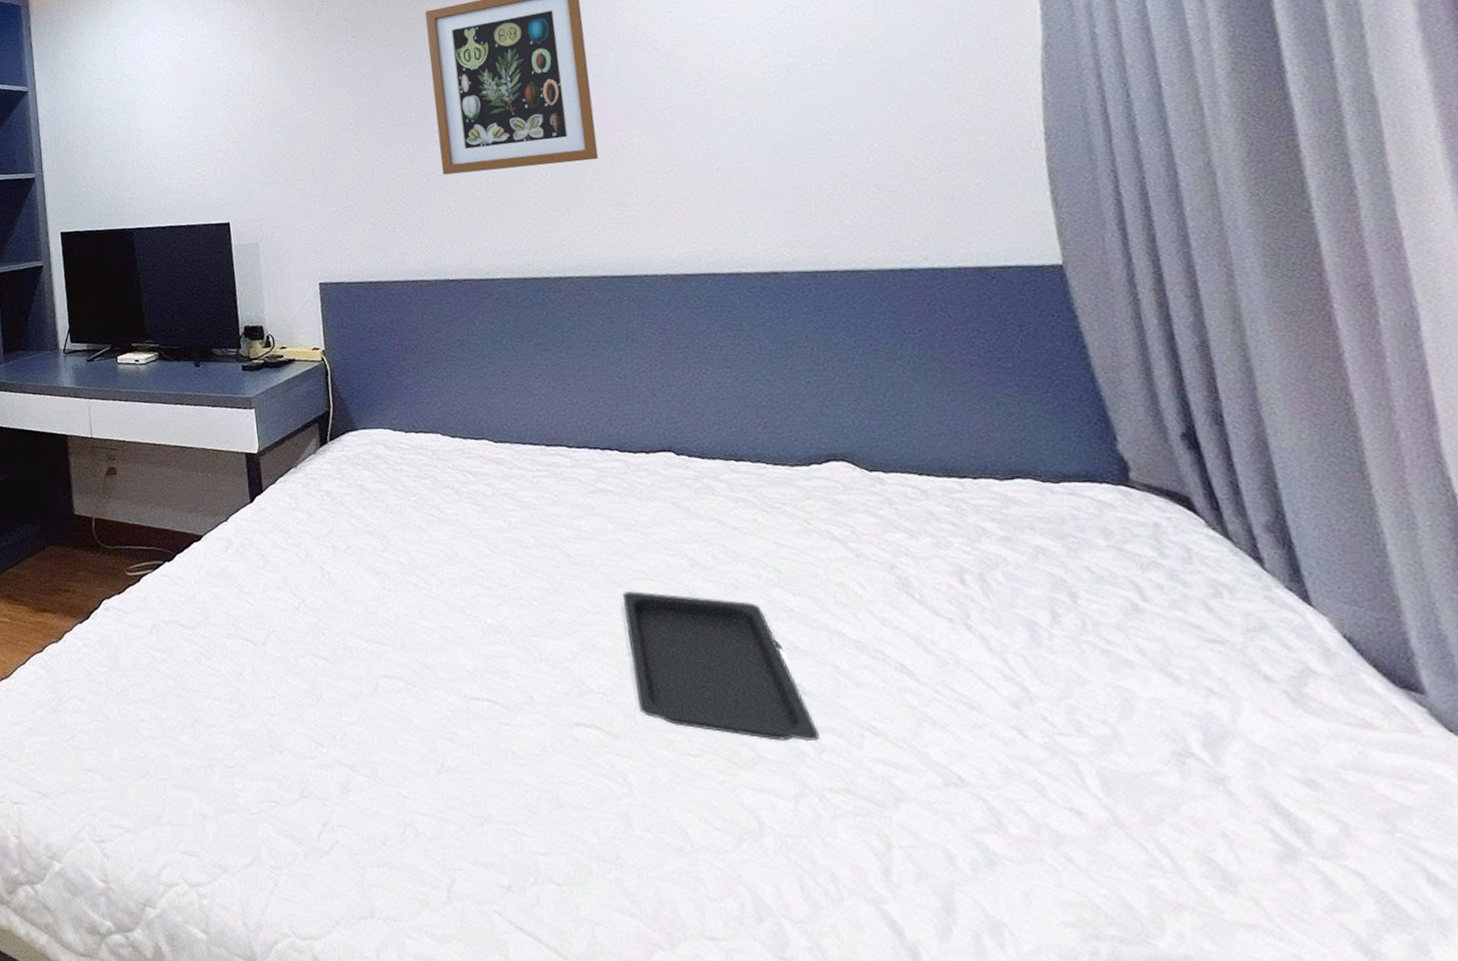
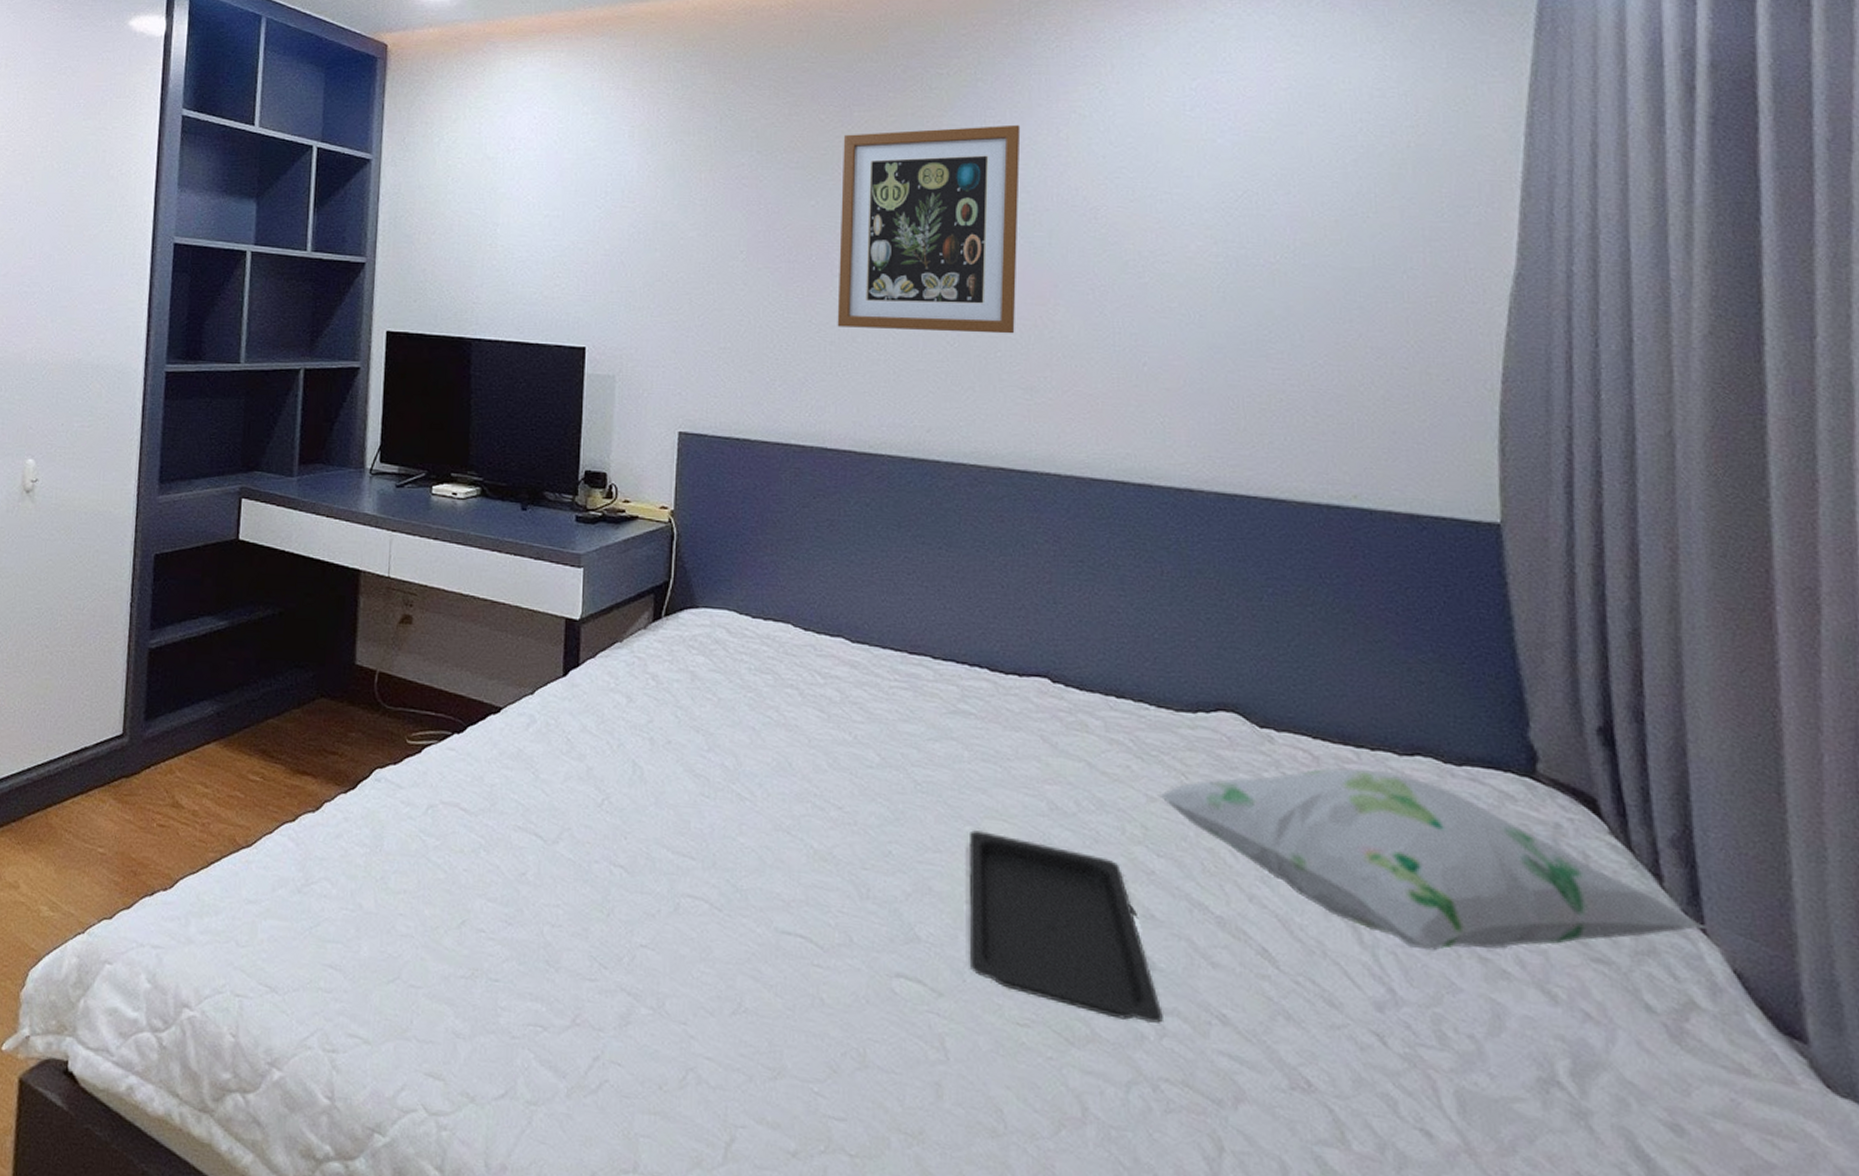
decorative pillow: none [784,495,1315,650] -> present [1156,767,1710,952]

